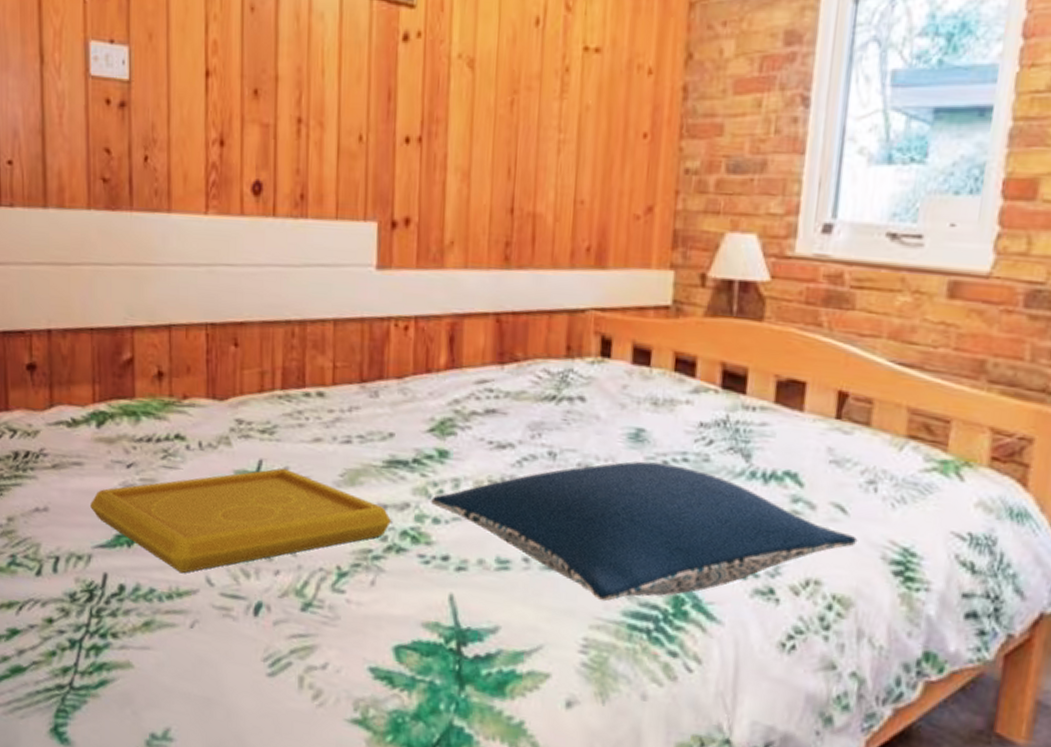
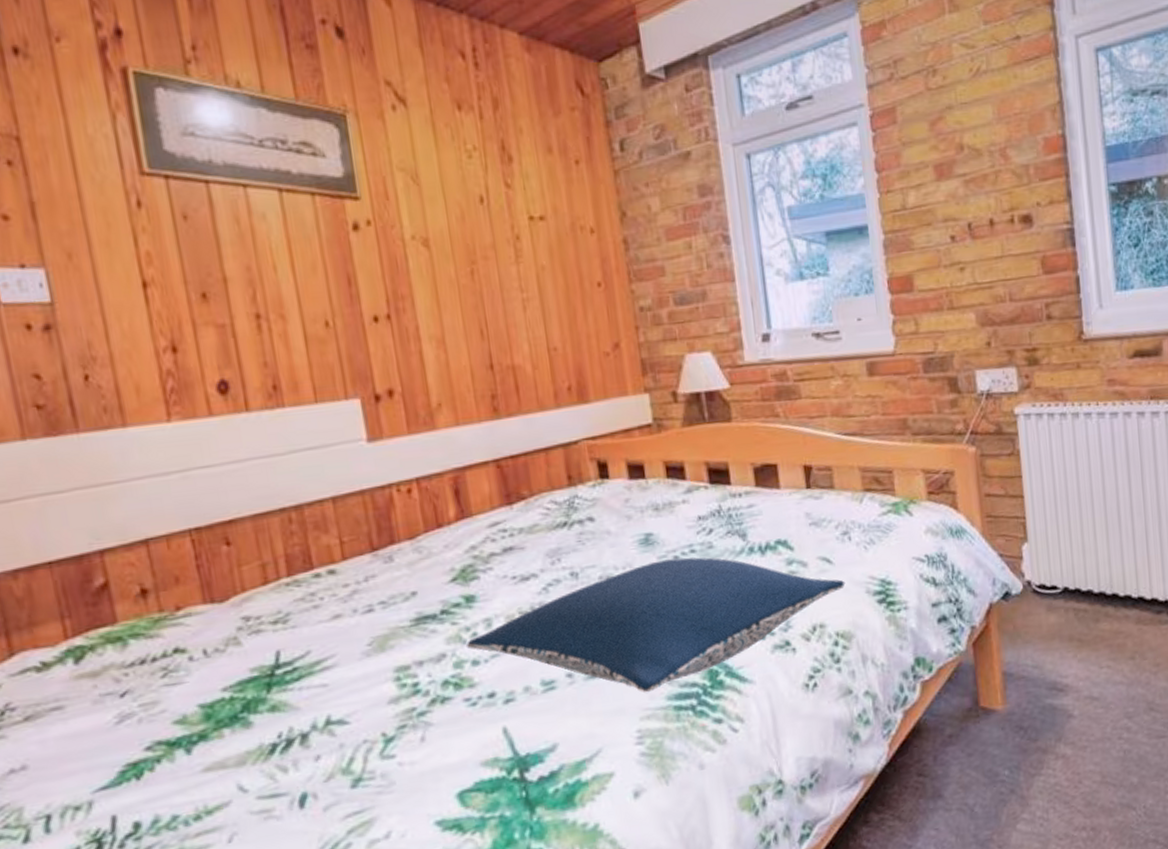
serving tray: present [91,468,391,573] -> none [81,652,430,789]

